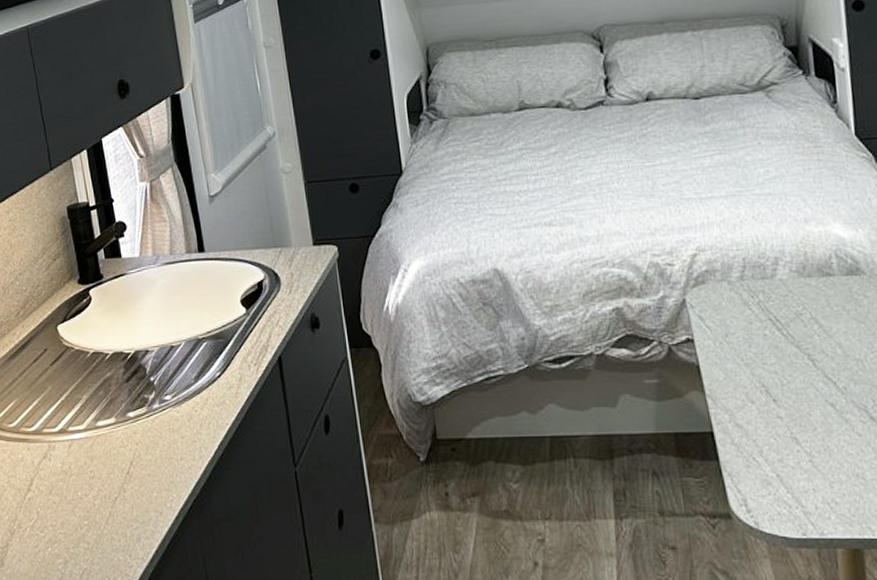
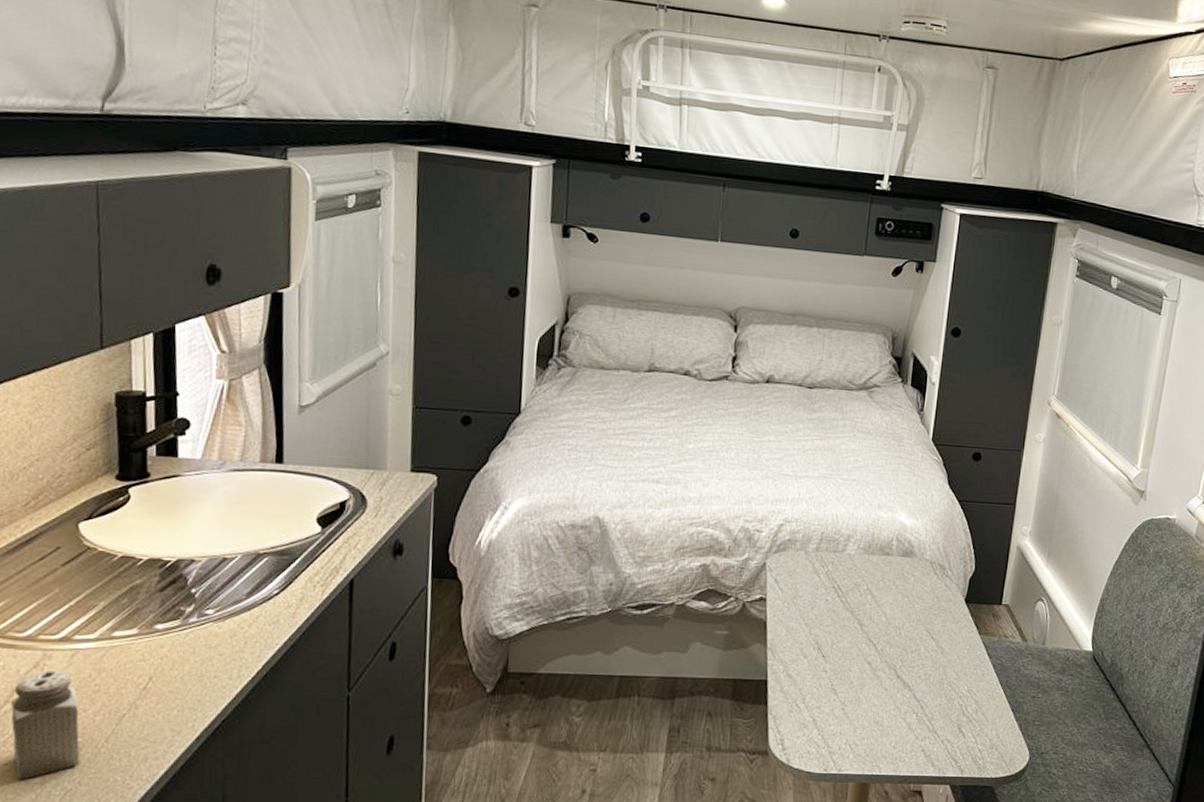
salt shaker: none [32,460,89,560] -> present [11,670,80,780]

